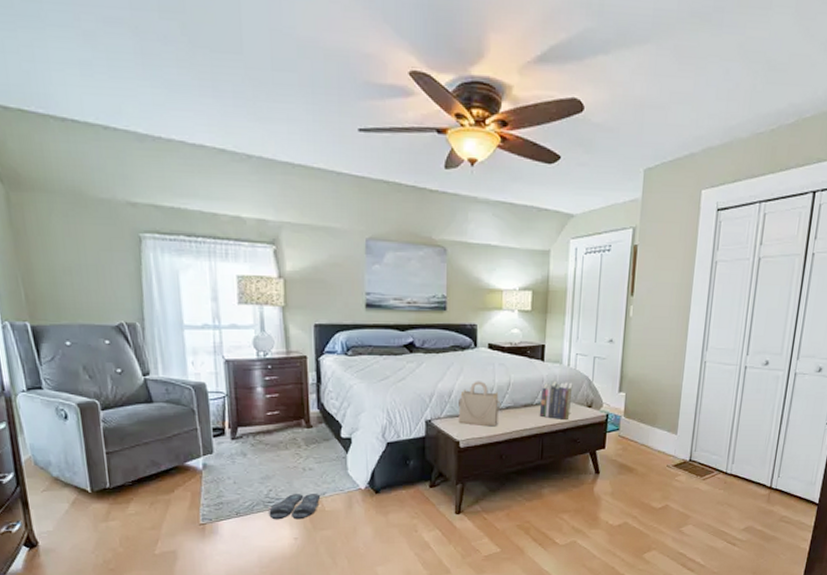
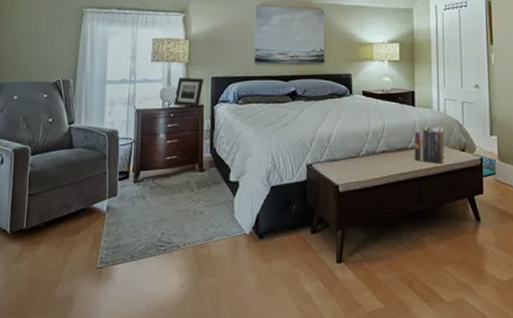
slippers: present [269,494,320,520] -> none [160,238,207,265]
picture frame: none [270,323,306,358] -> present [174,77,204,107]
handbag: present [458,381,501,427] -> none [337,126,377,171]

